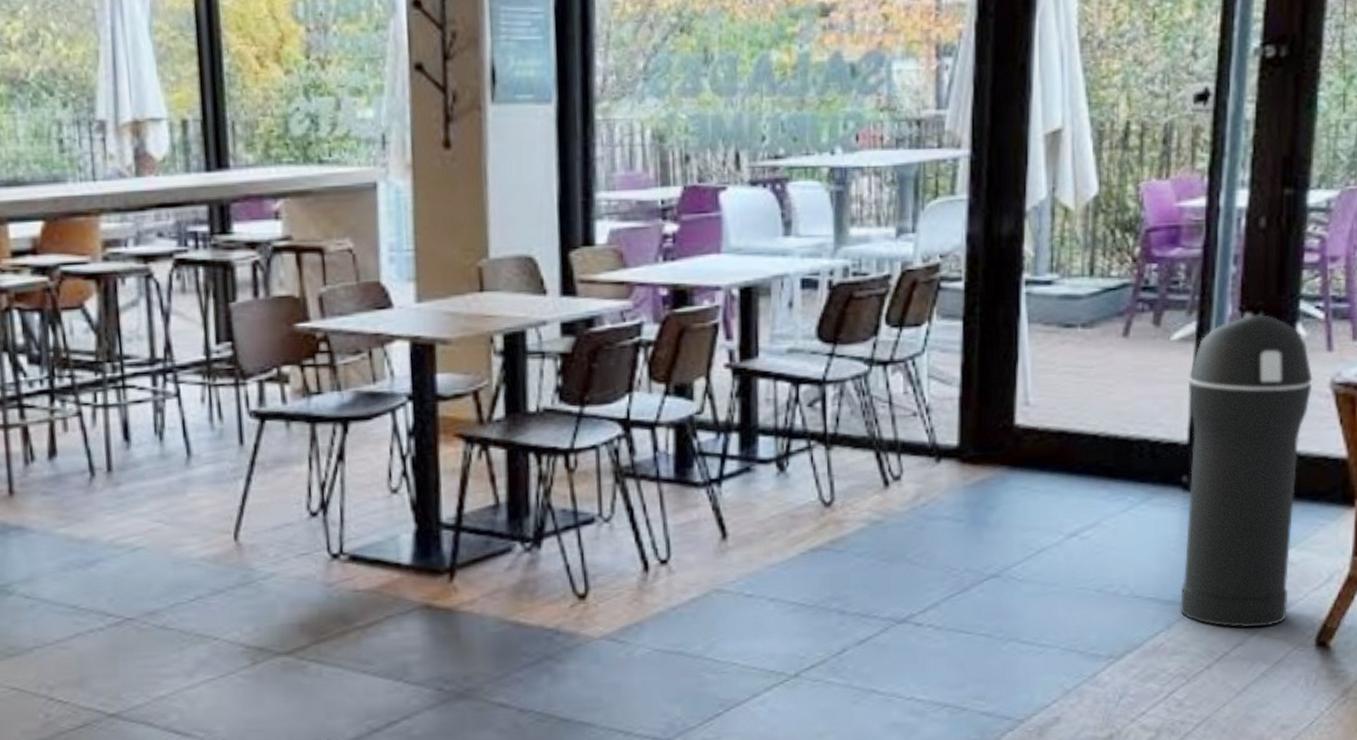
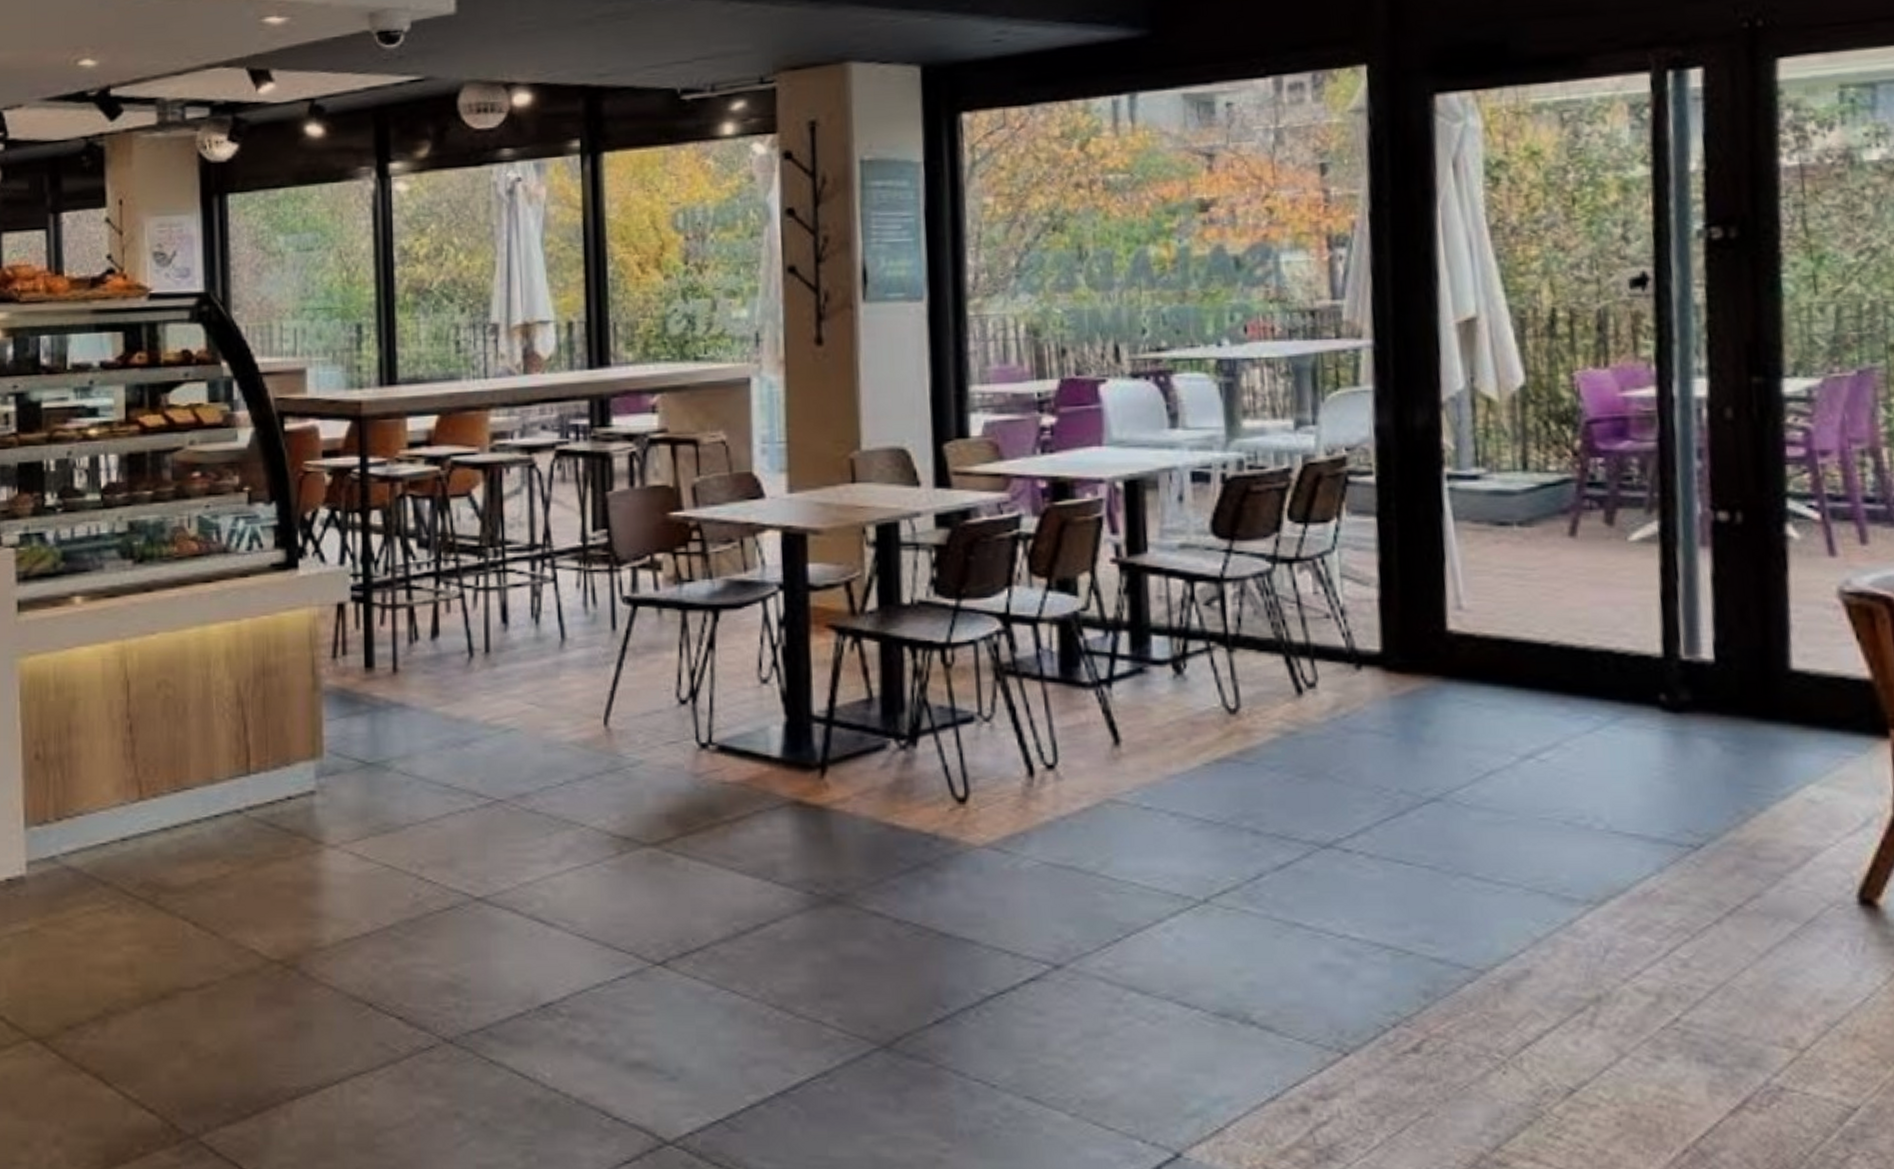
trash can: present [1180,315,1313,628] -> none [1655,514,1815,877]

